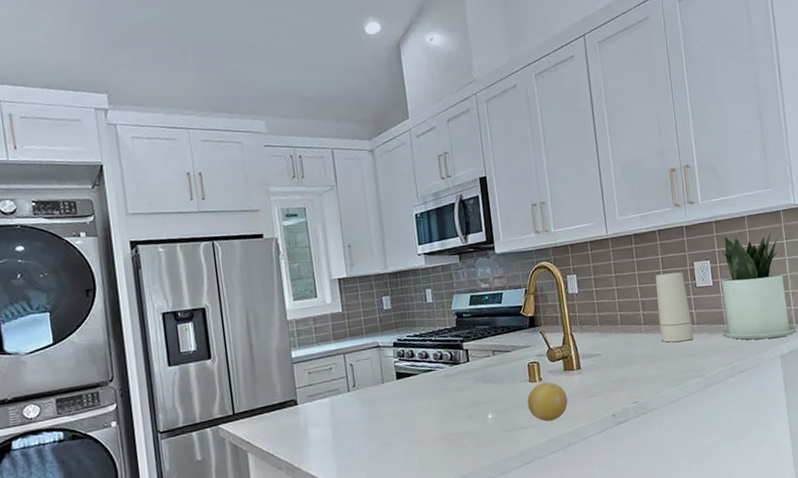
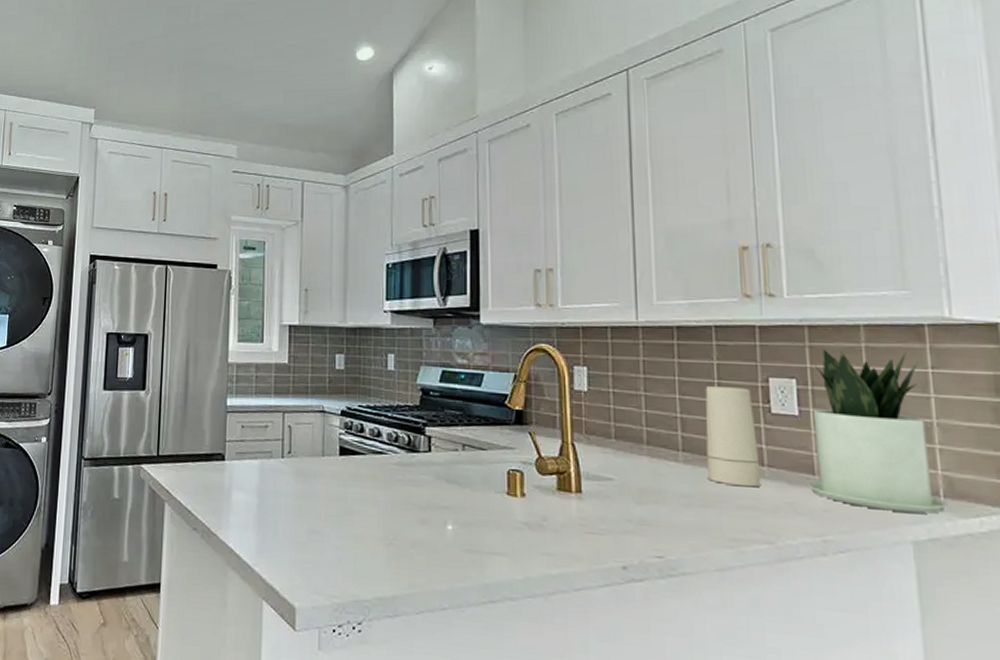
fruit: present [527,382,568,422] -> none [501,500,558,554]

